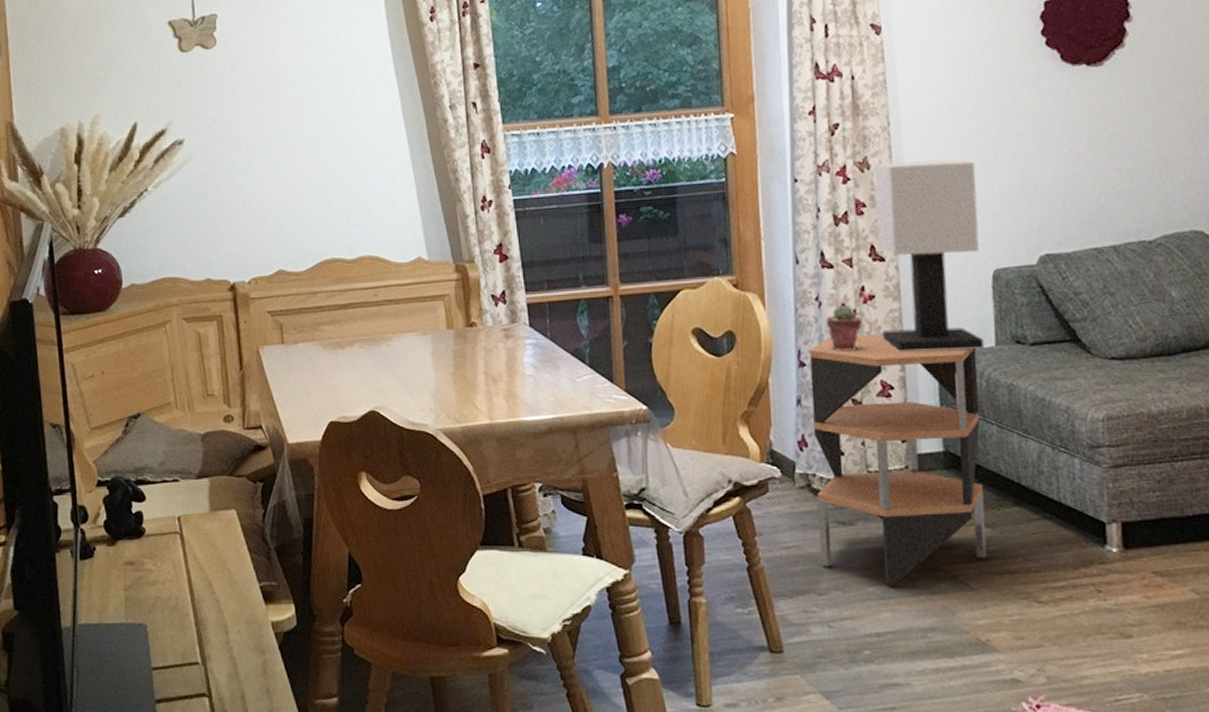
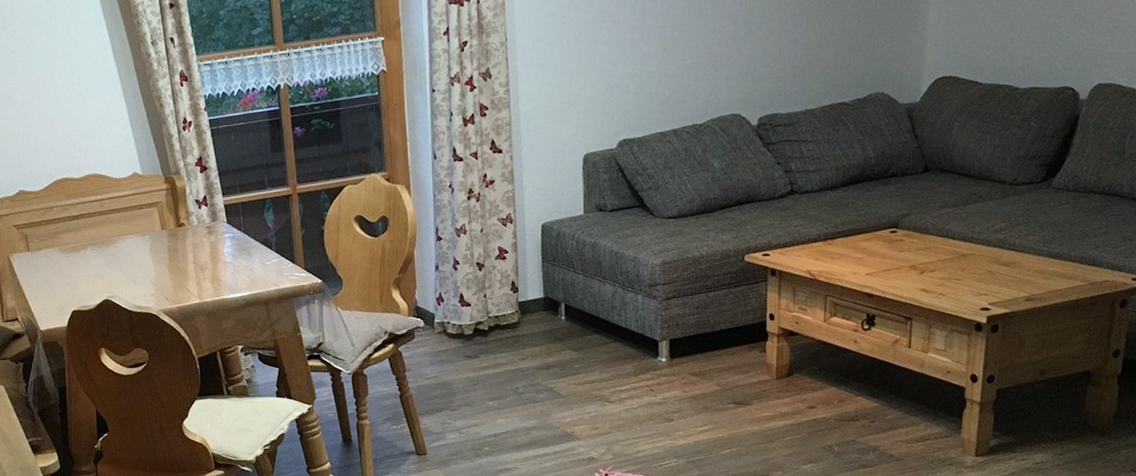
side table: present [809,335,987,586] -> none [445,211,574,400]
potted succulent: present [826,304,863,351] -> none [457,189,485,227]
table lamp: present [873,159,985,352] -> none [493,66,576,224]

